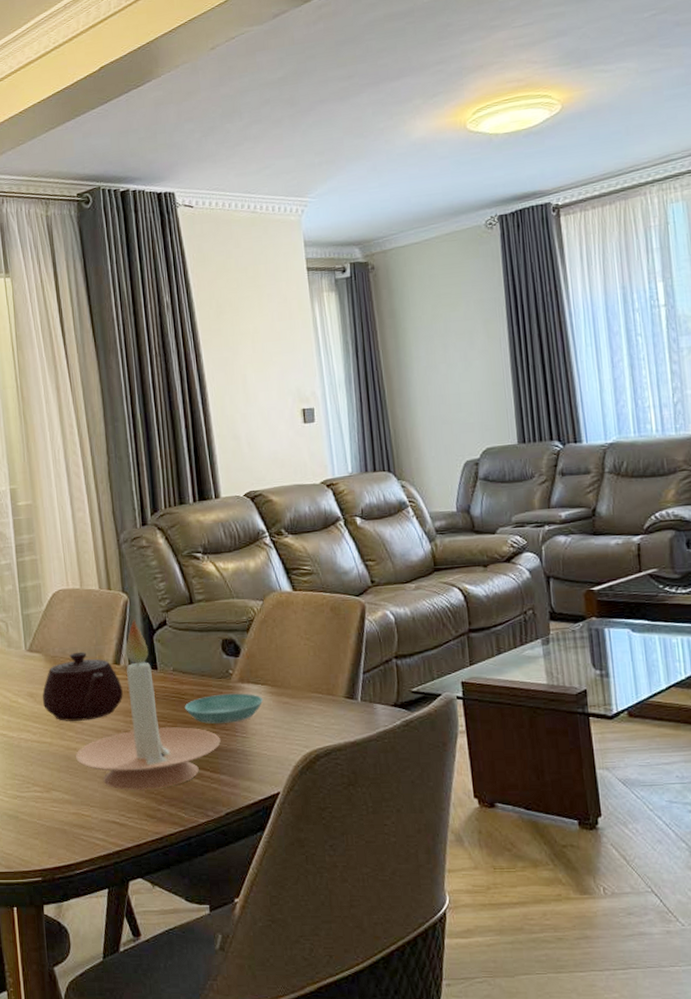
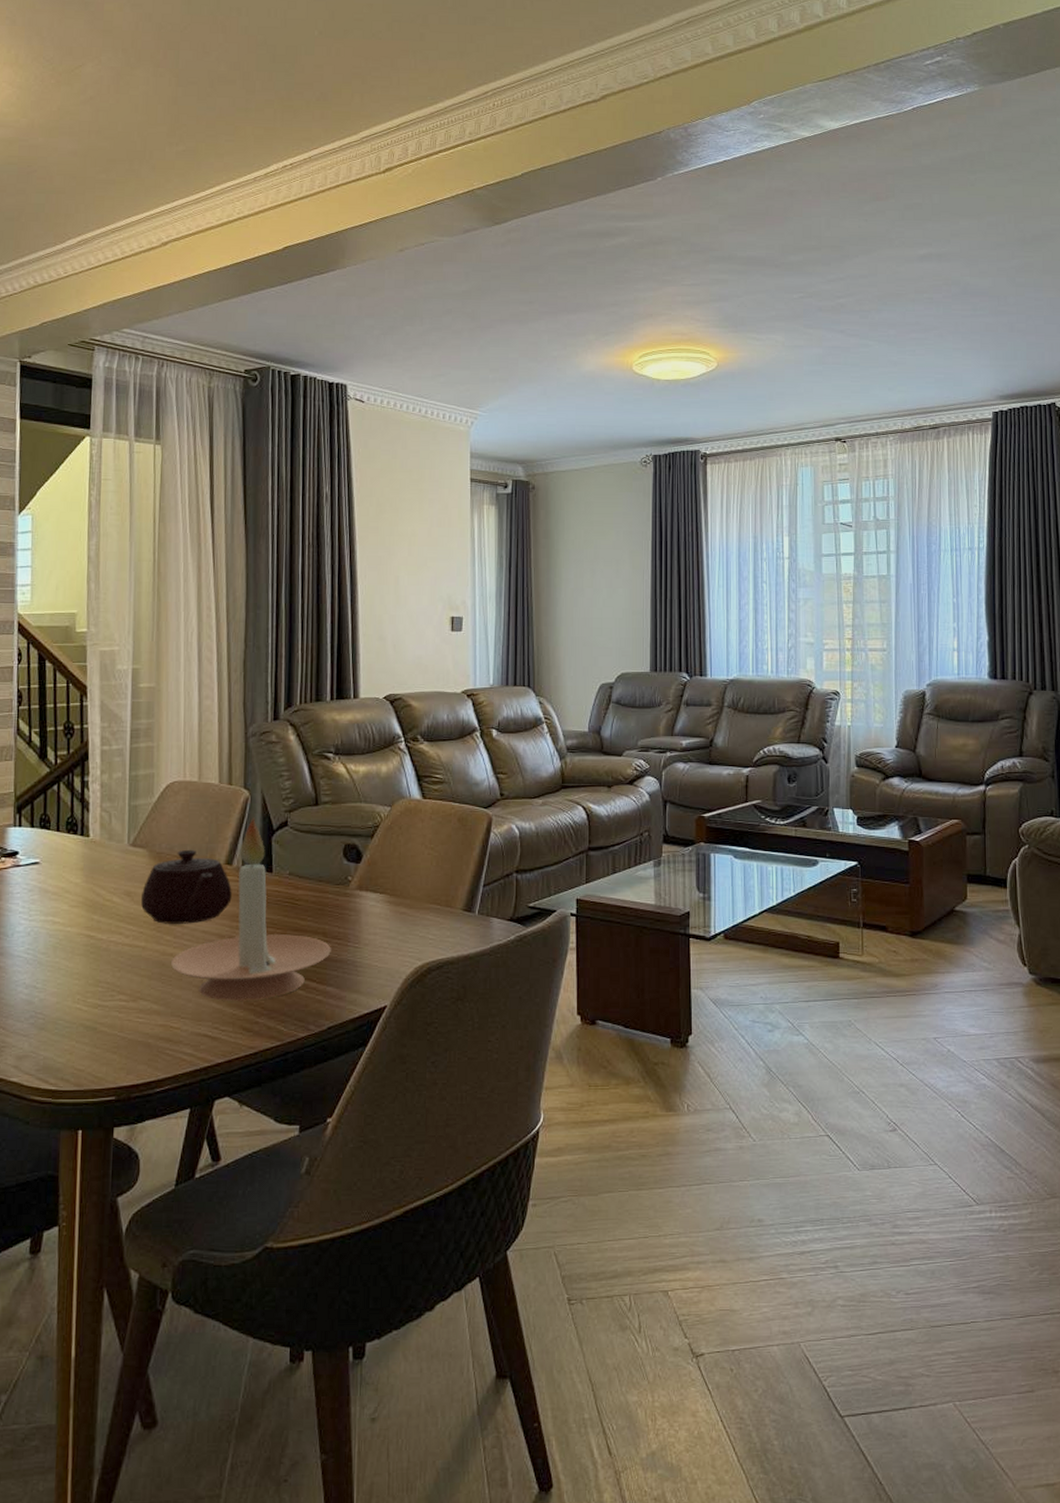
saucer: present [184,693,264,724] -> none [296,901,381,932]

